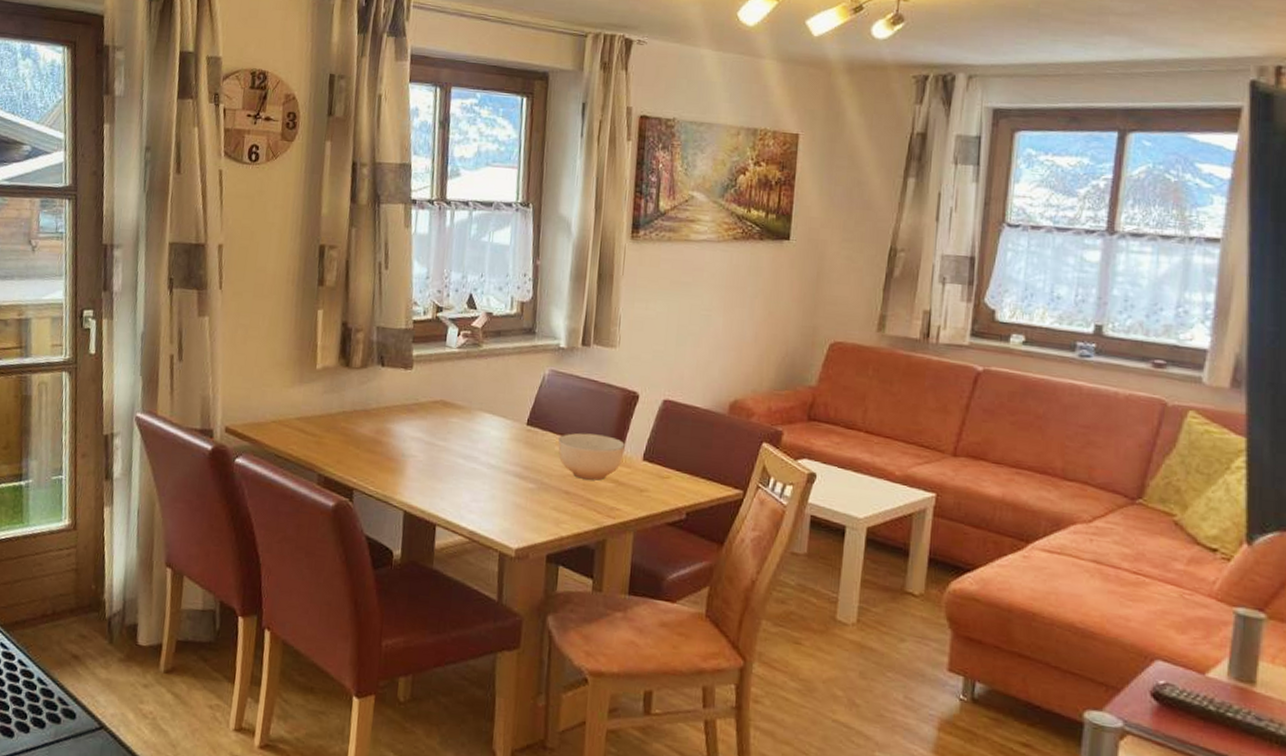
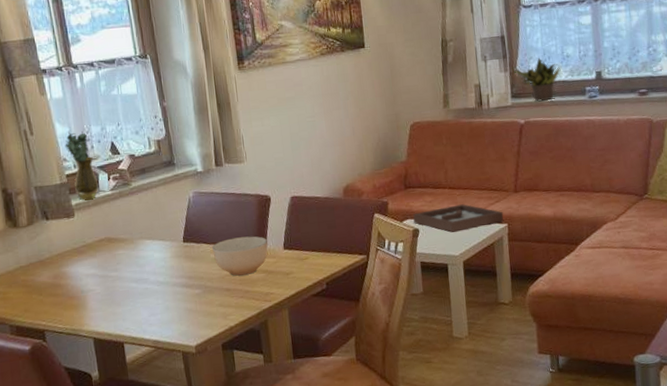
vase: none [418,273,447,355] -> present [65,131,99,201]
decorative tray: none [811,453,933,490] -> present [413,204,504,233]
potted plant: none [980,292,1045,350] -> present [514,58,560,102]

